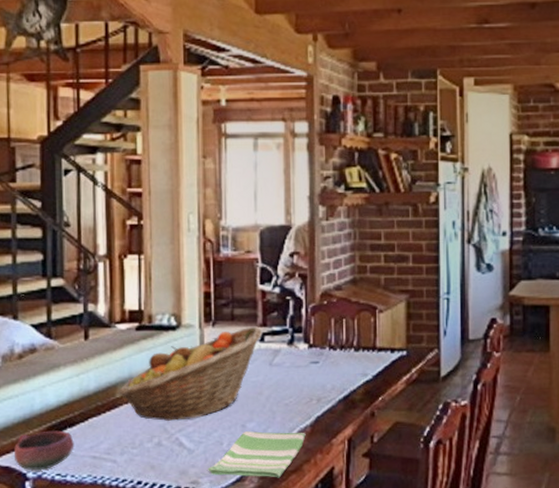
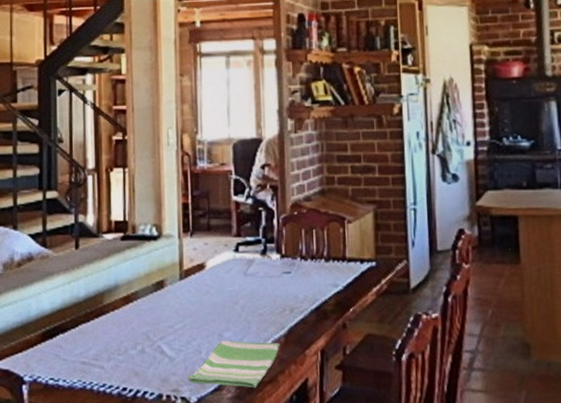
bowl: present [13,430,74,471] -> none [12,336,66,375]
fruit basket: present [117,326,263,421] -> none [105,236,237,329]

